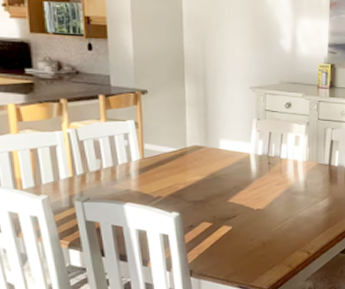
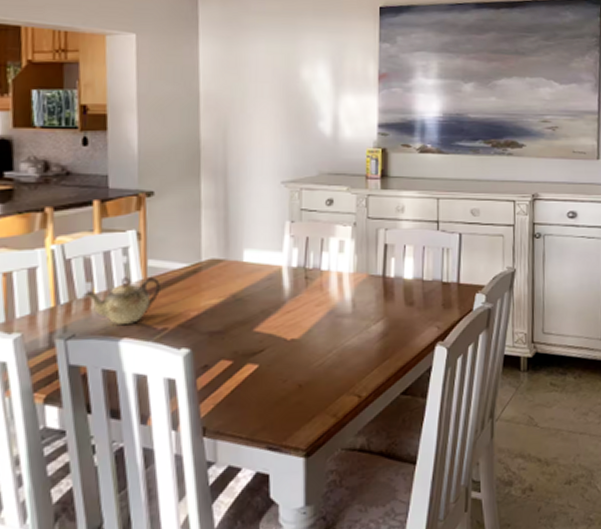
teapot: none [93,156,155,192] -> present [81,276,160,324]

